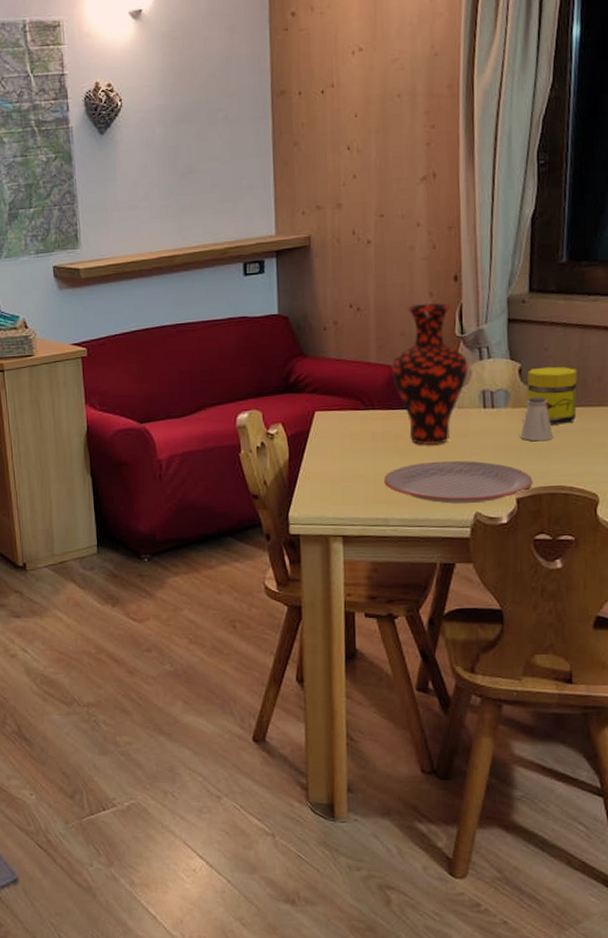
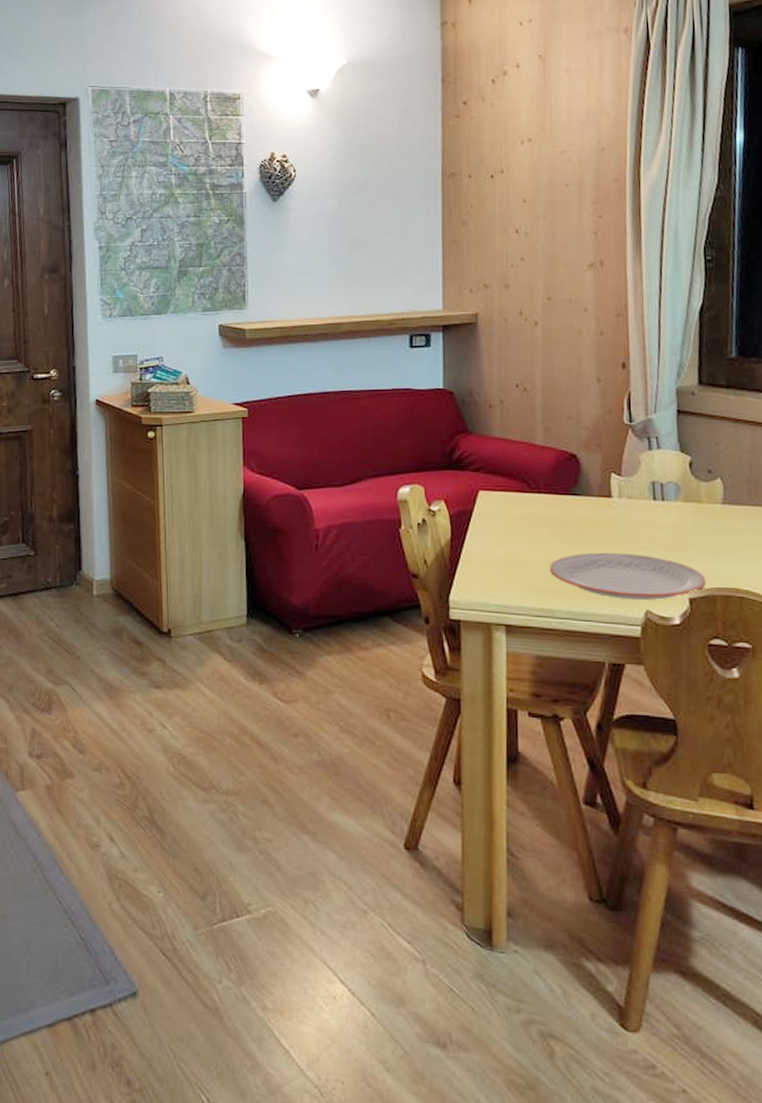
vase: present [391,302,469,445] -> none [558,388,637,536]
saltshaker: present [520,396,554,442] -> none [692,492,727,539]
jar: present [527,366,577,425] -> none [698,462,750,523]

